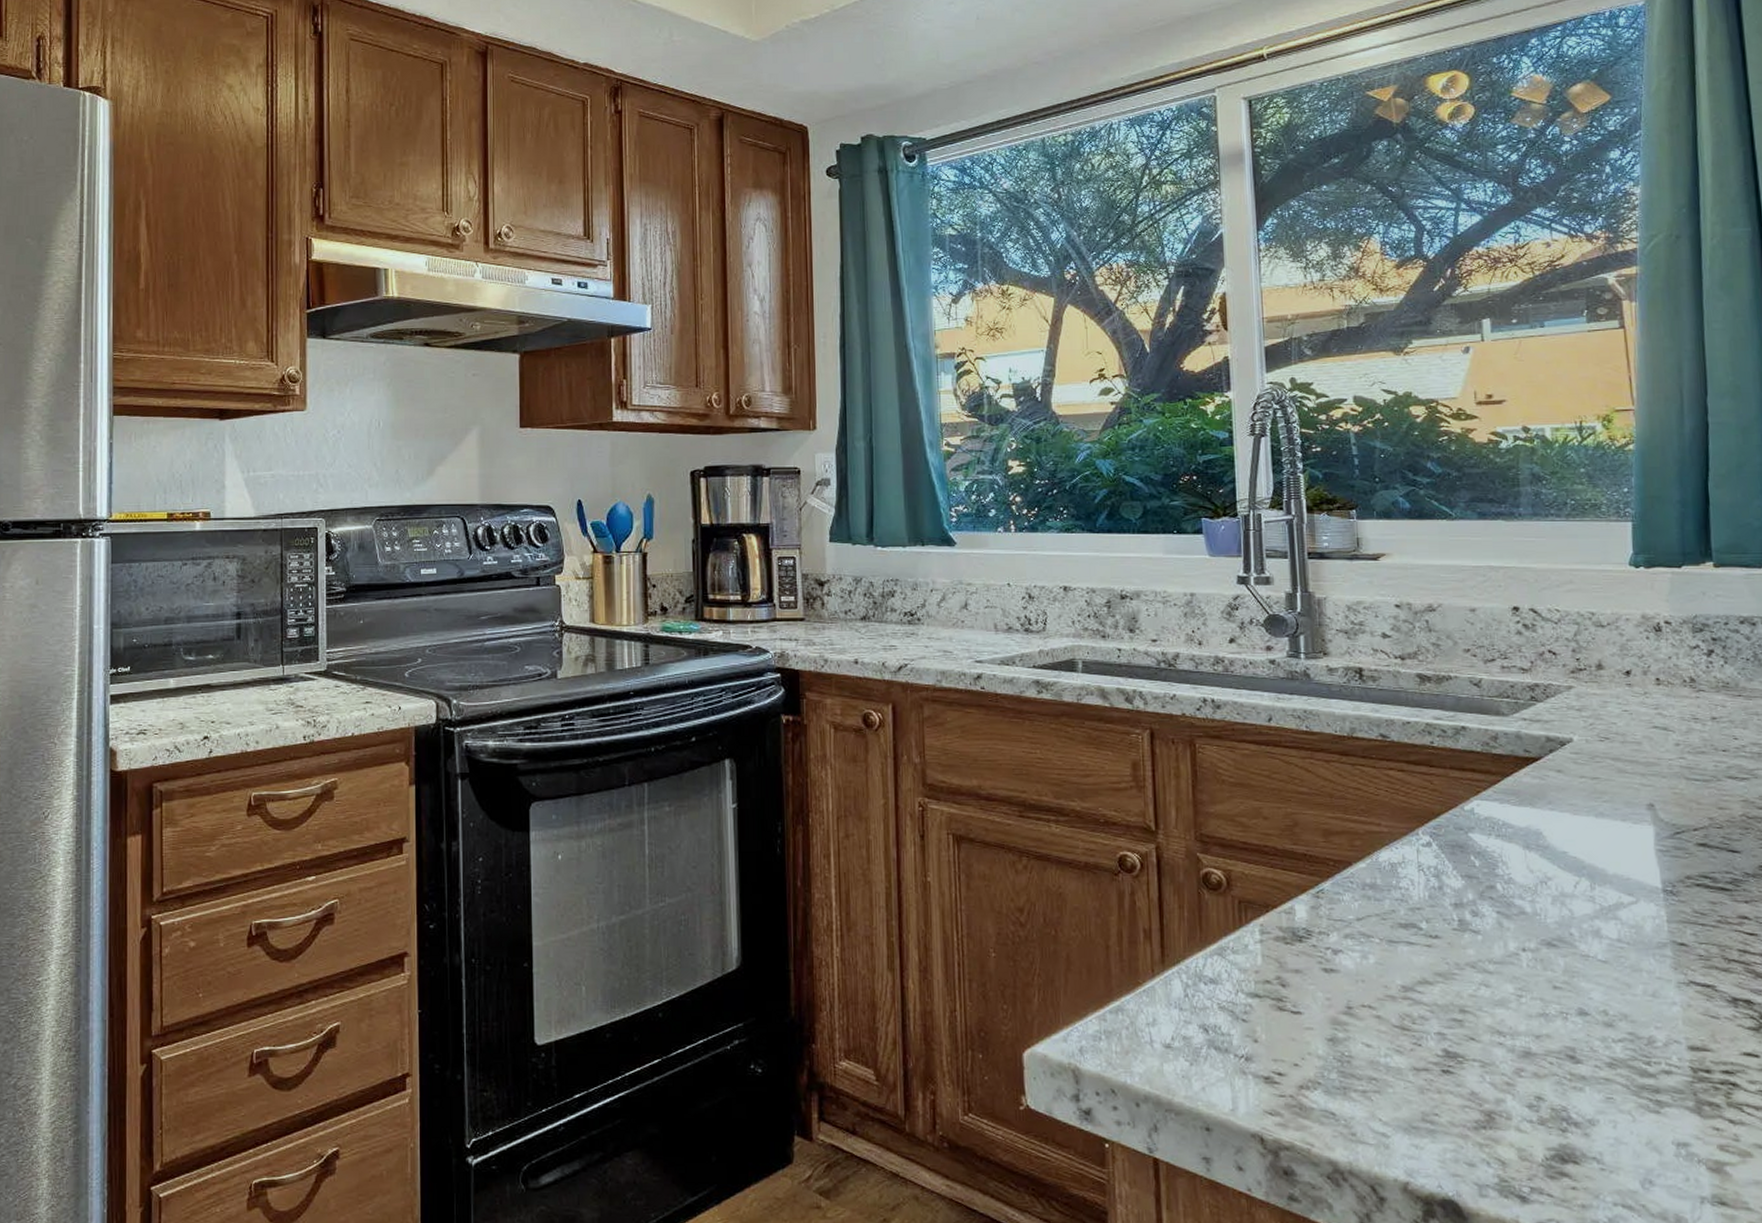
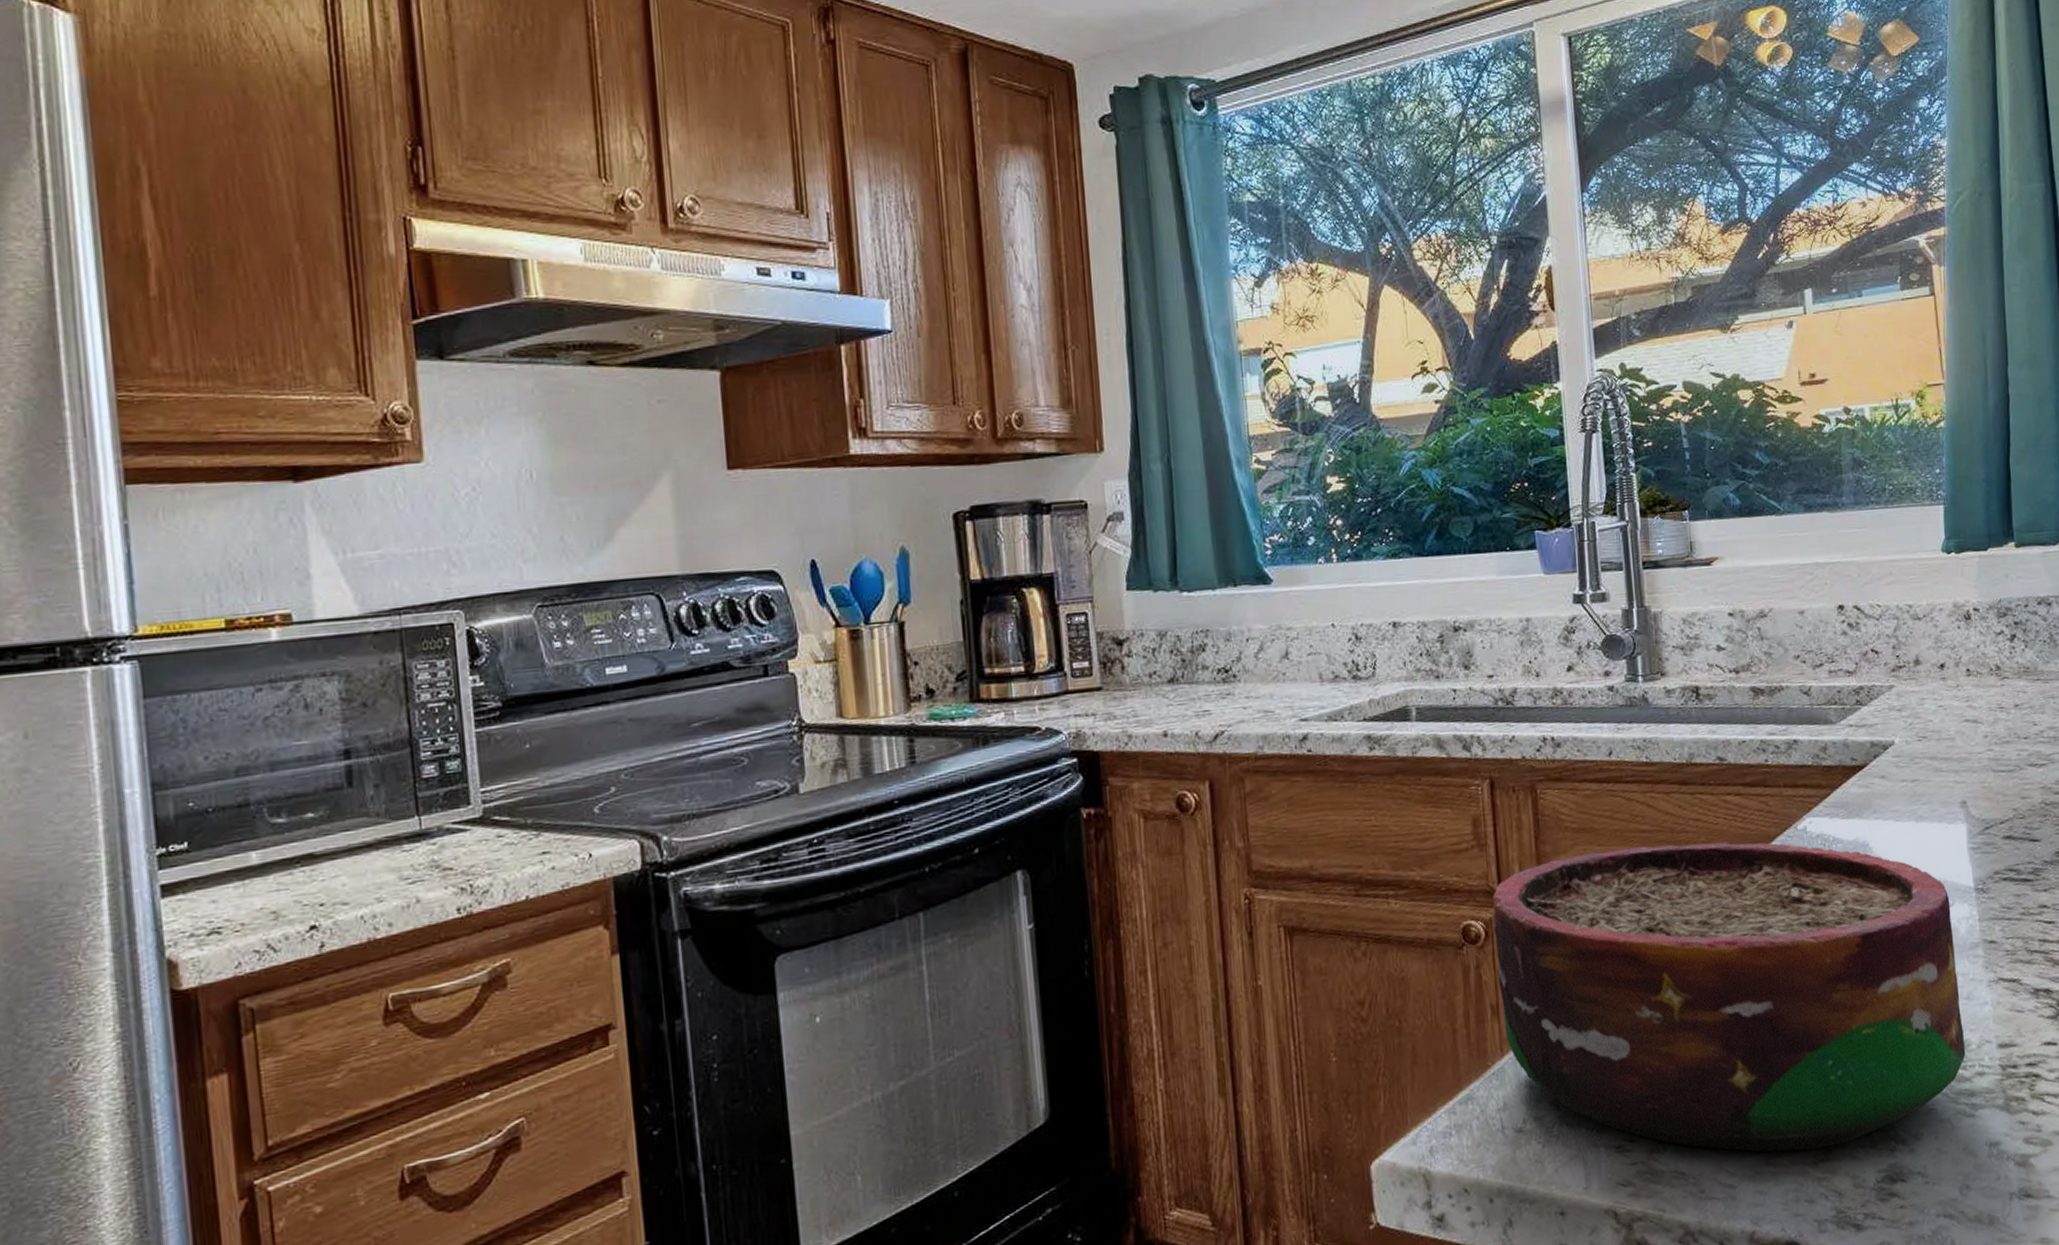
bowl: none [1149,806,1650,1115] -> present [1493,842,1966,1153]

